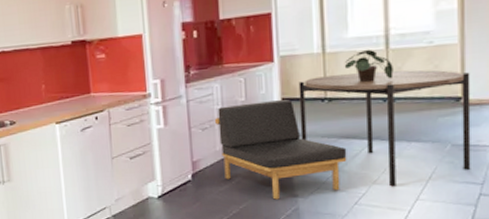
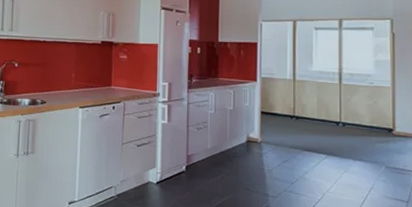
chair: present [214,99,347,200] -> none [207,112,308,197]
dining table: present [298,70,471,187] -> none [274,98,399,196]
potted plant: present [344,50,394,83] -> none [309,82,344,108]

